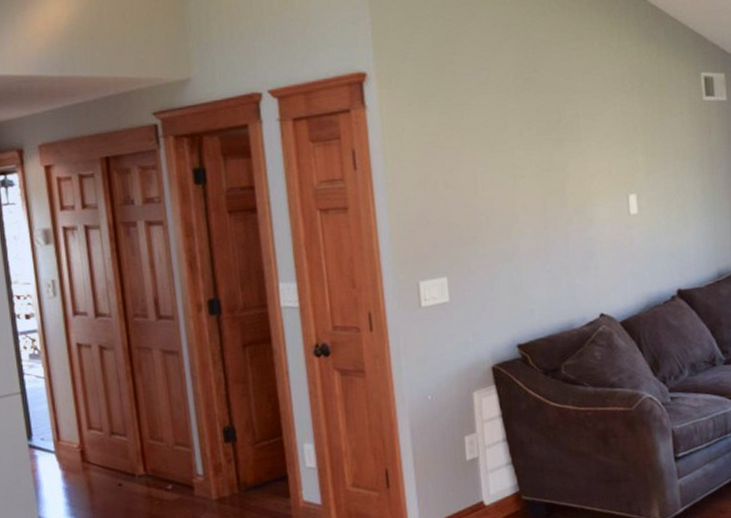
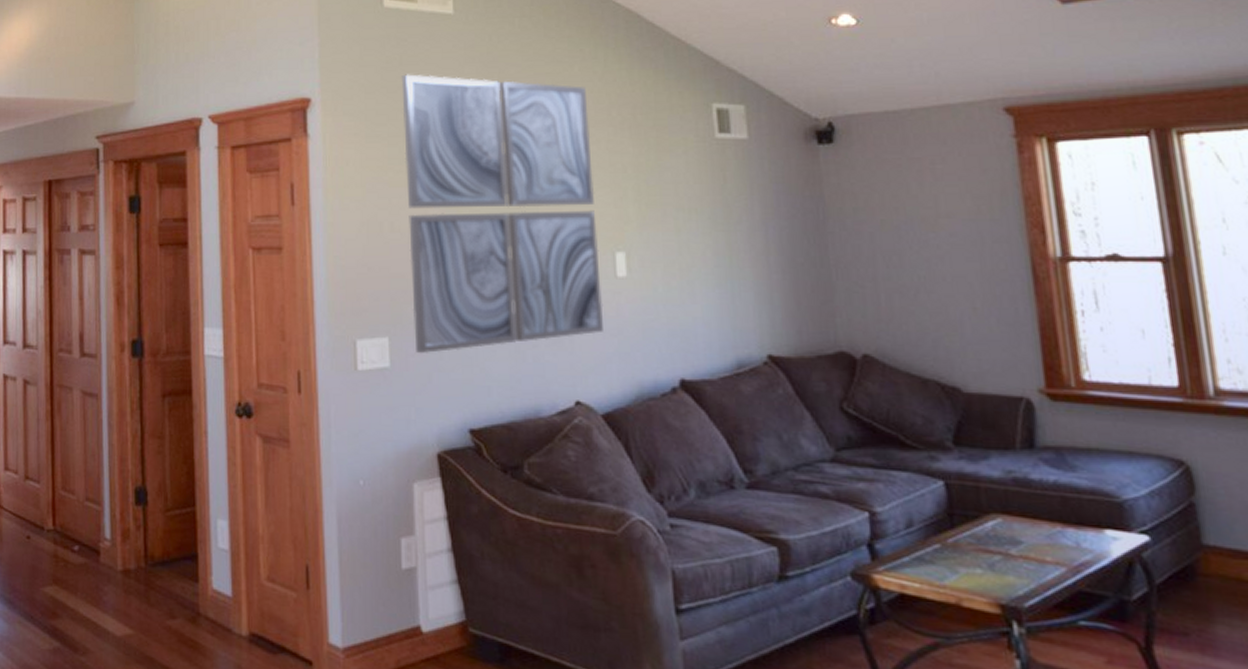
wall art: none [448,50,620,289] -> present [401,74,604,354]

